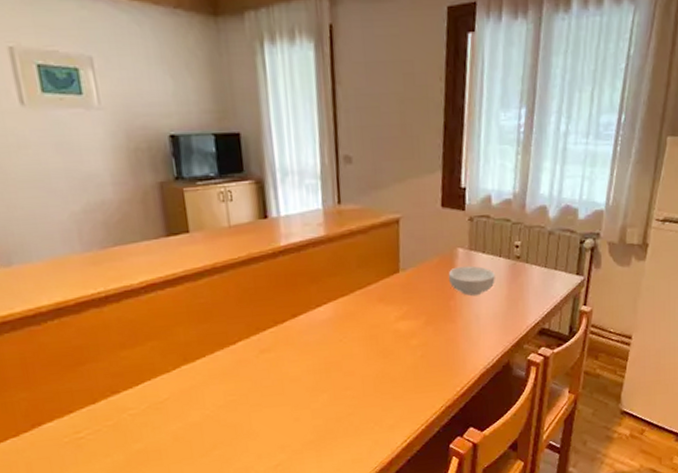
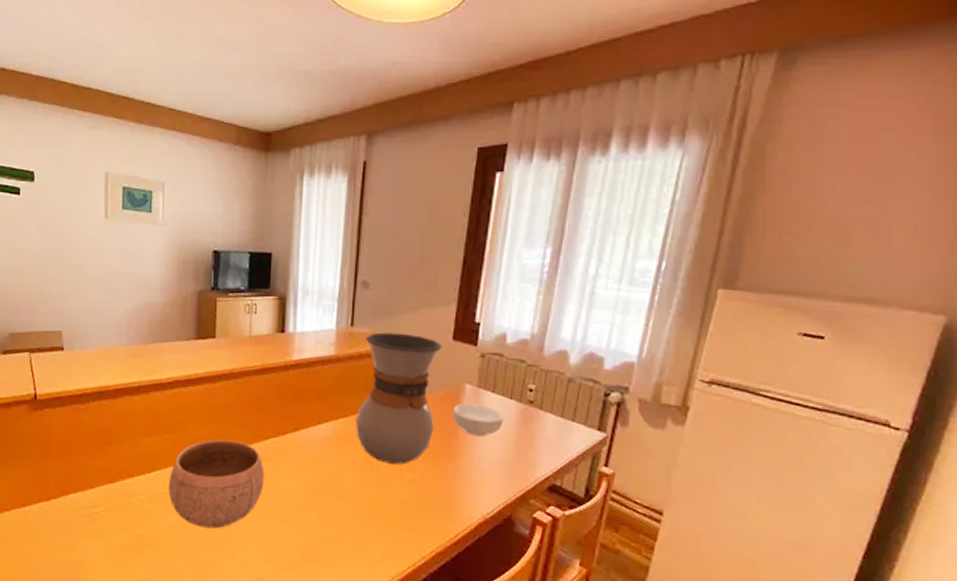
bowl: none [161,337,269,430] -> present [168,439,265,529]
pour-over carafe: none [355,205,432,334] -> present [356,332,442,465]

